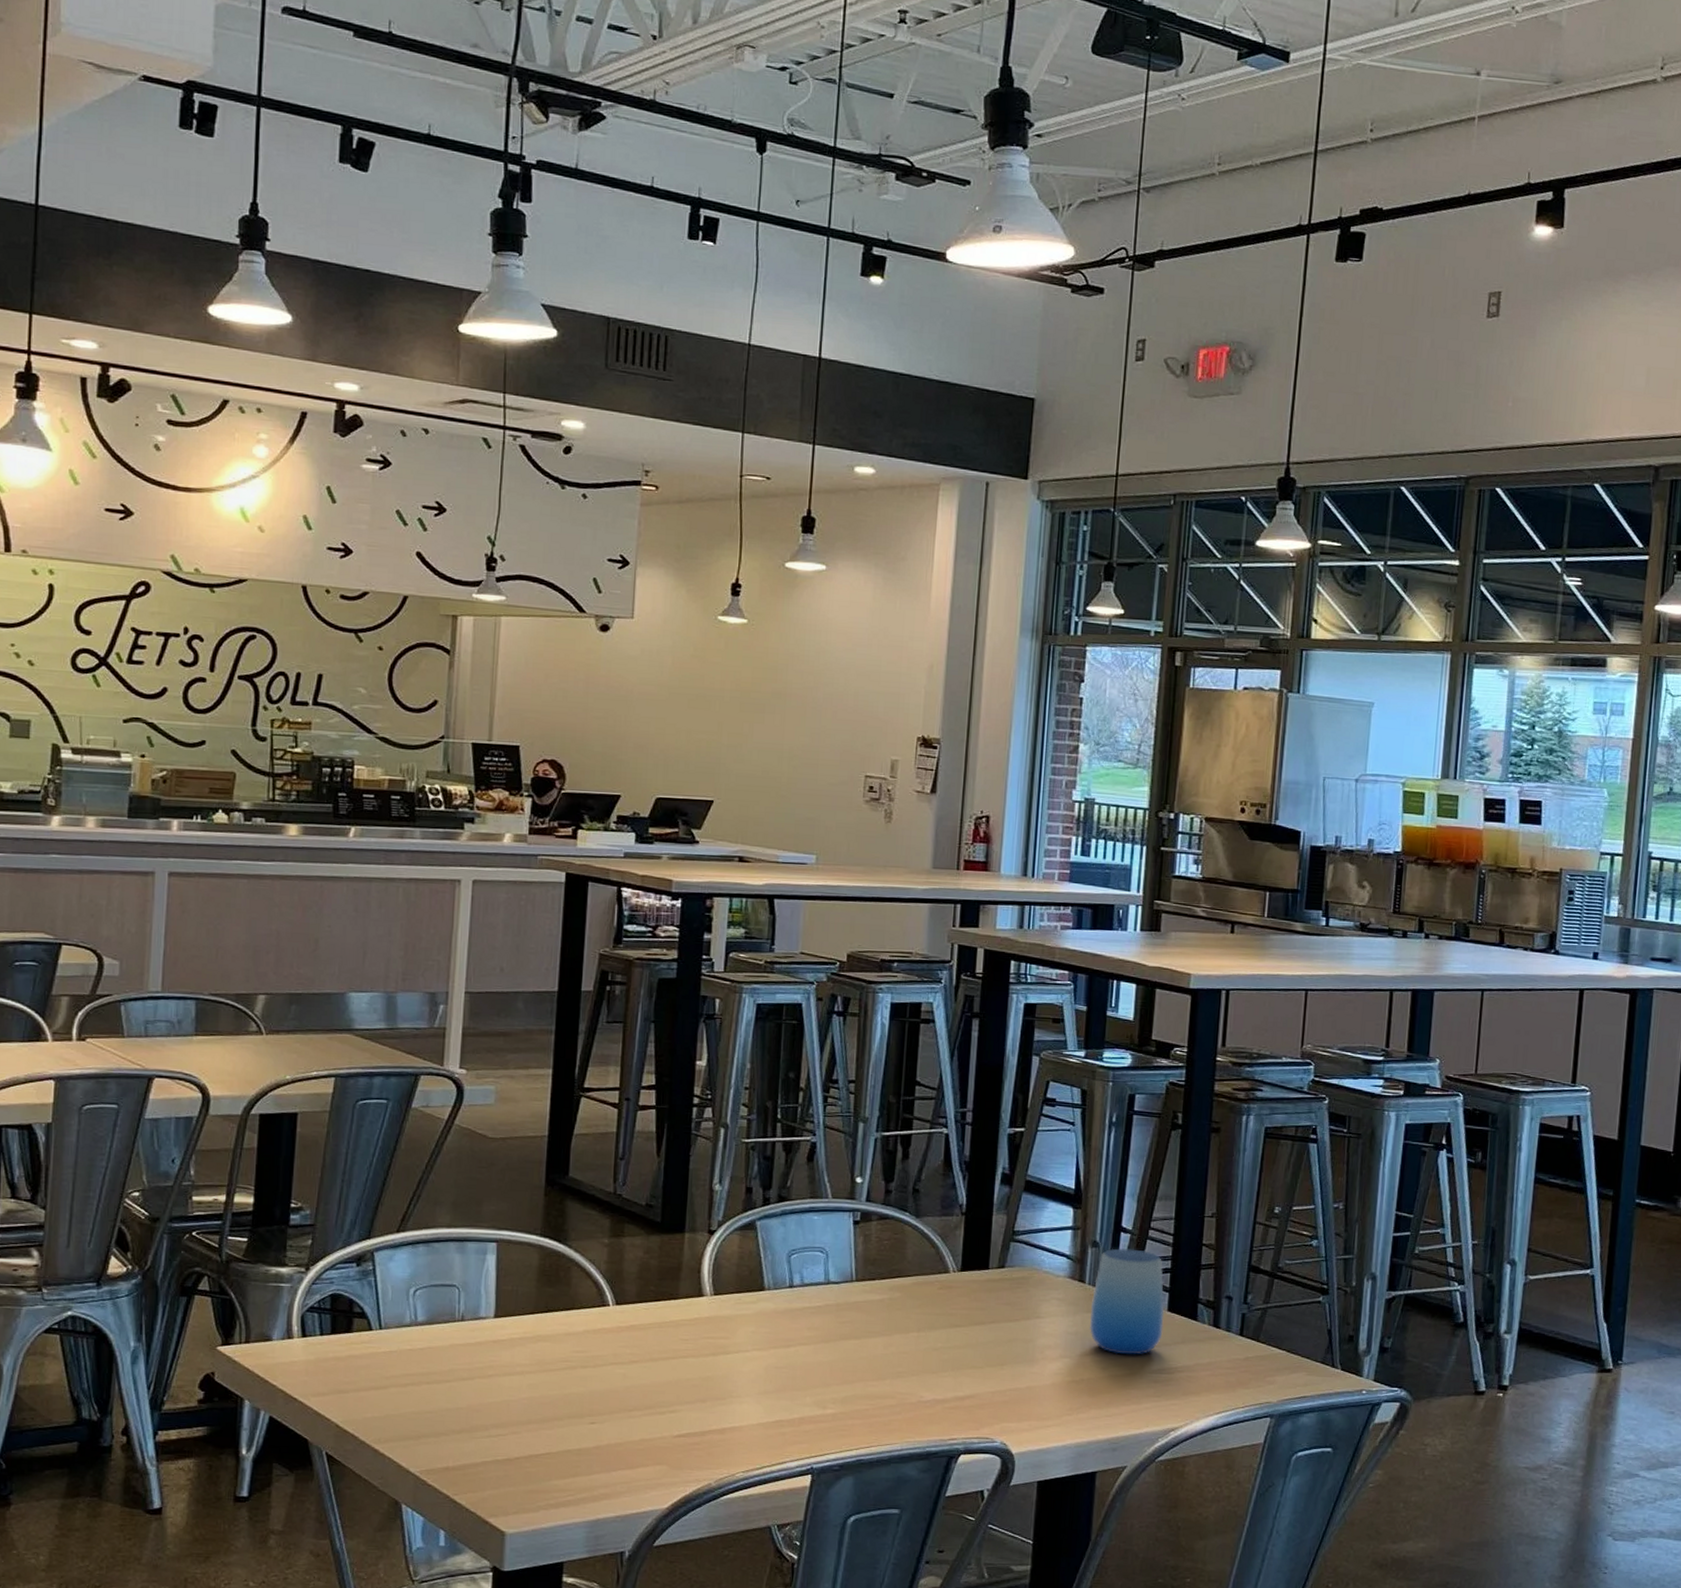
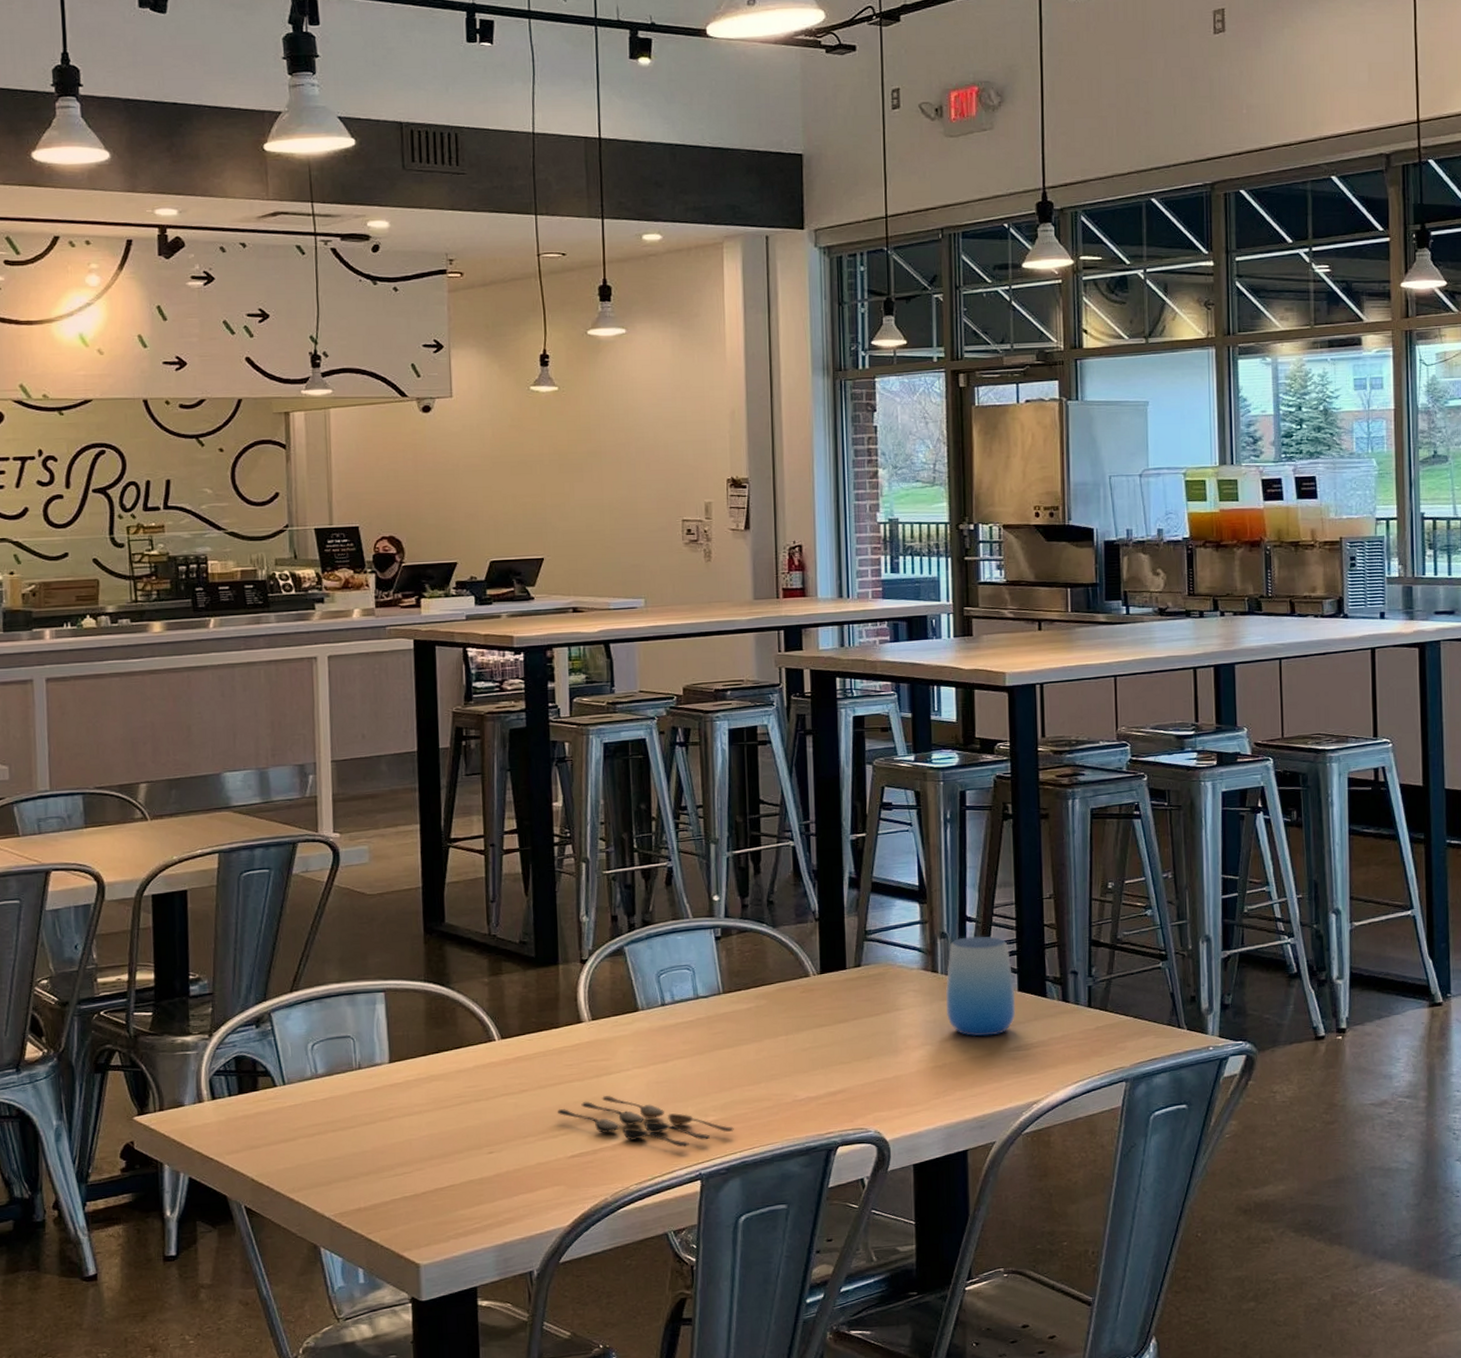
spoon: none [667,1376,853,1438] -> present [557,1096,734,1147]

